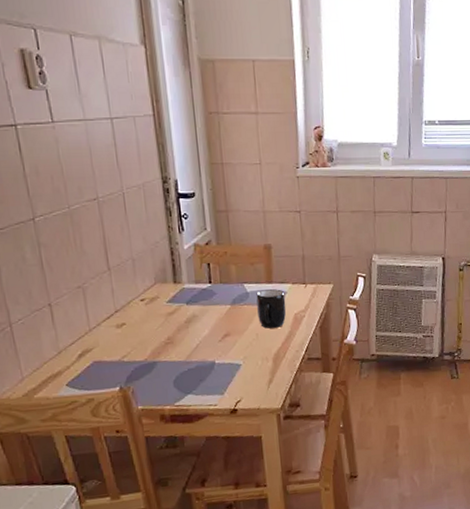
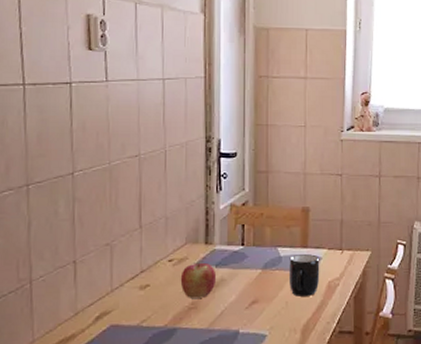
apple: none [154,301,189,334] -> present [180,263,217,298]

